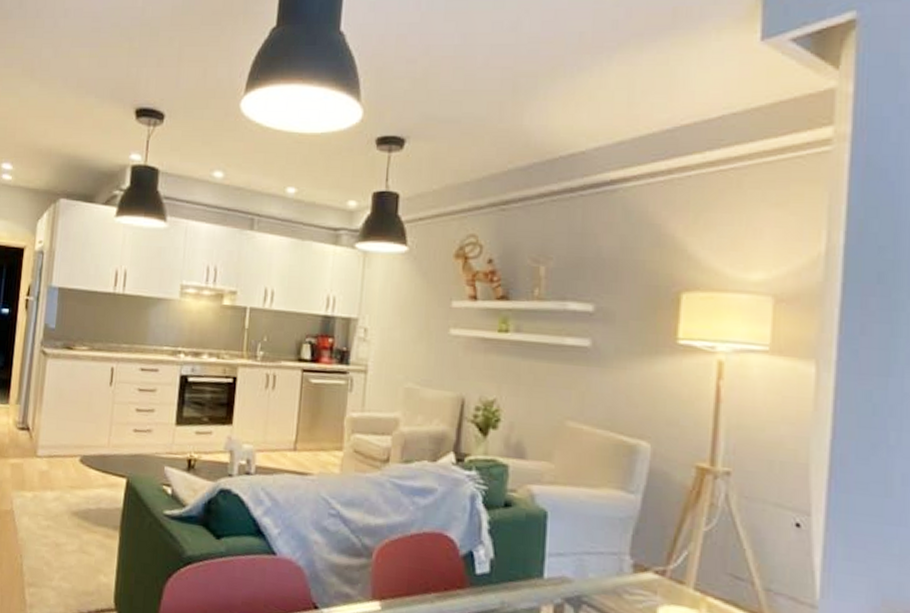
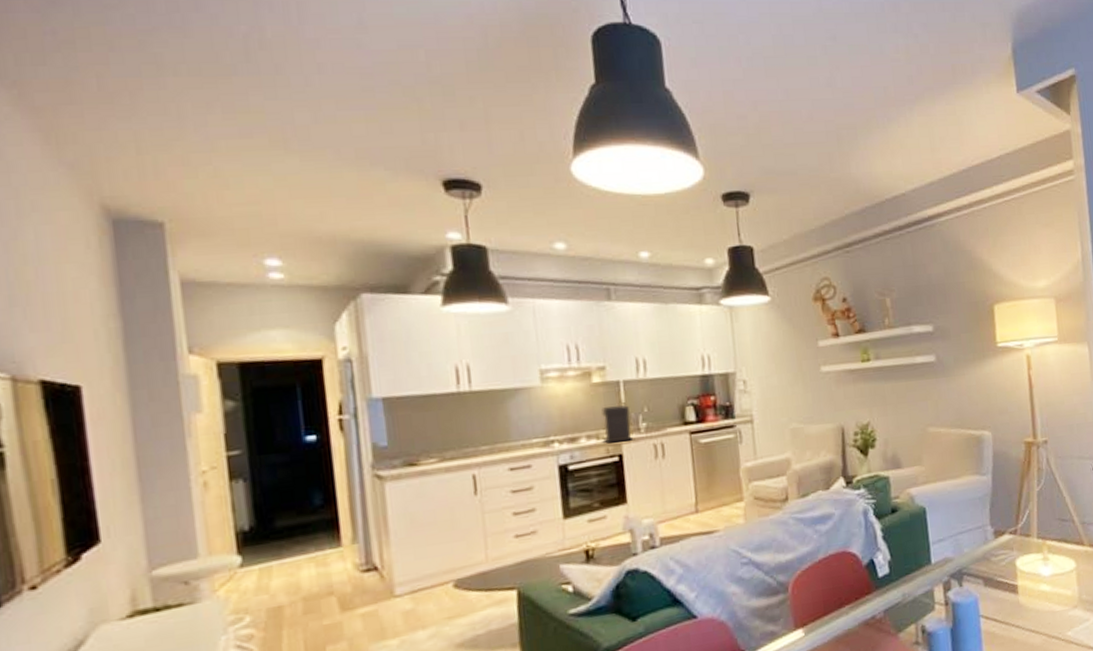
coffee maker: none [222,329,252,366] -> present [601,404,632,444]

